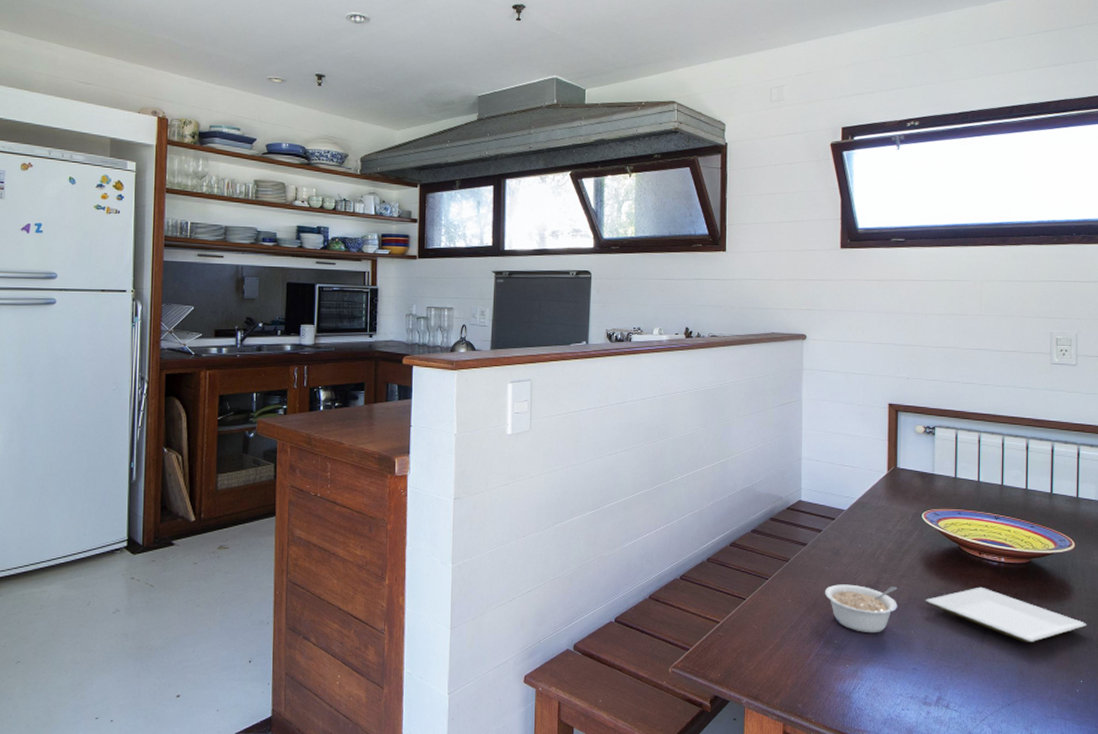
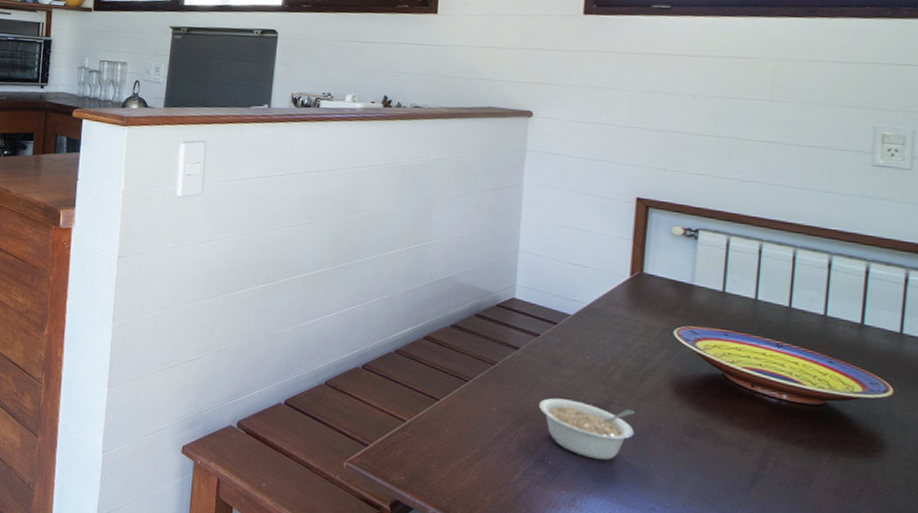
plate: present [925,587,1087,643] -> none [672,425,905,503]

